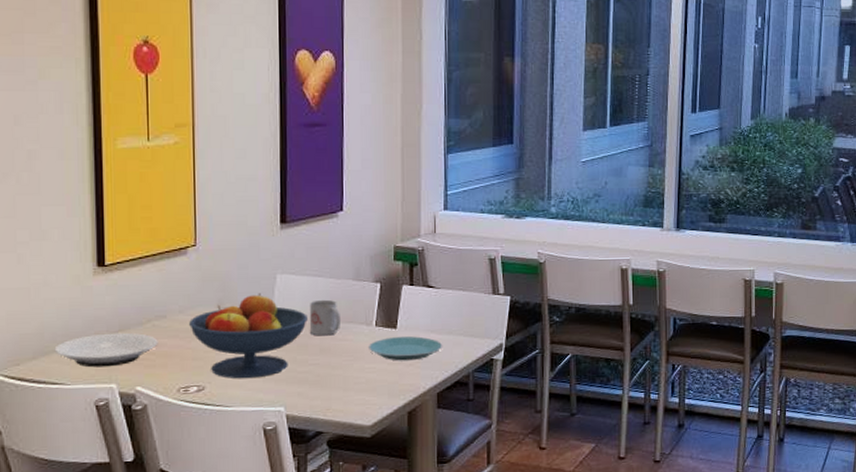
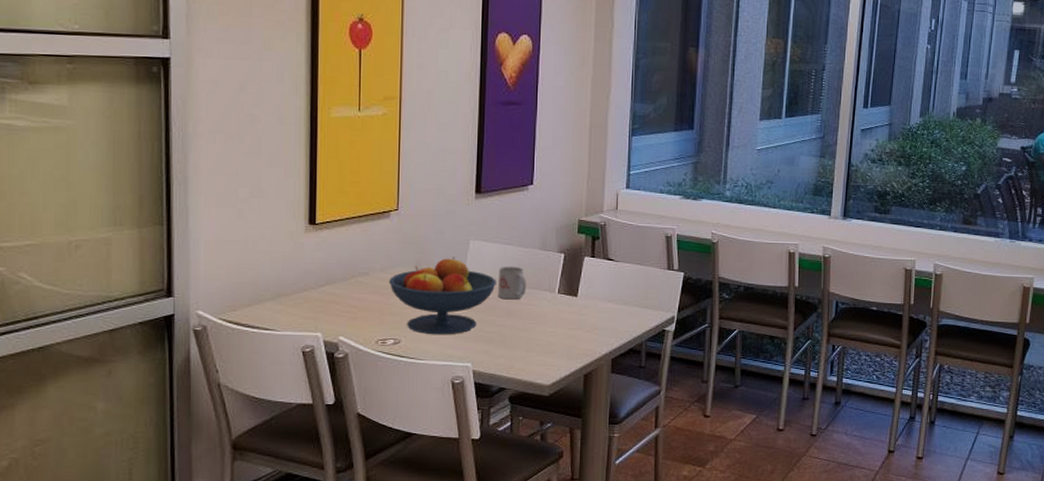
plate: present [54,332,158,368] -> none [267,286,361,317]
plate: present [369,336,443,361] -> none [551,304,619,327]

